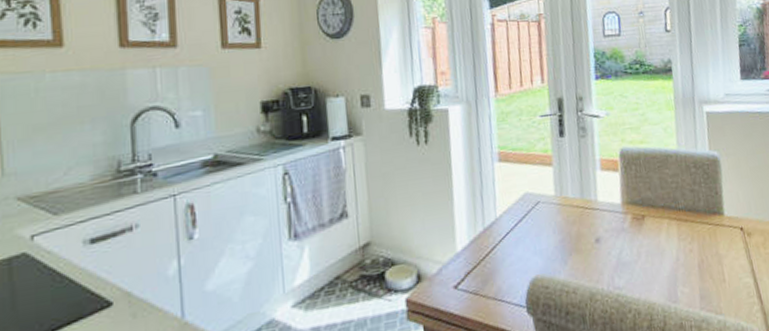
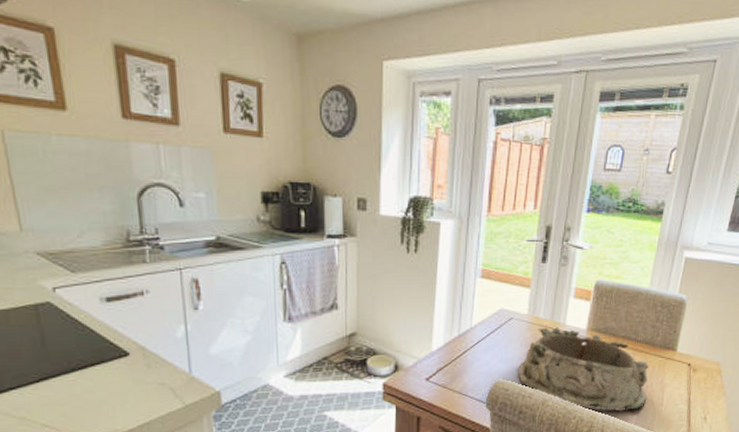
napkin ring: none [555,205,706,298] -> present [518,327,649,412]

